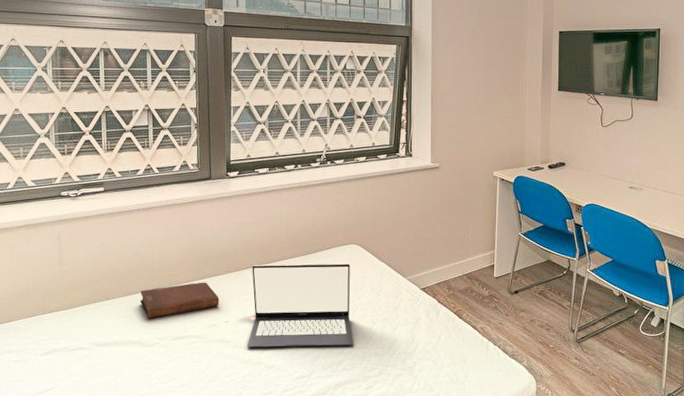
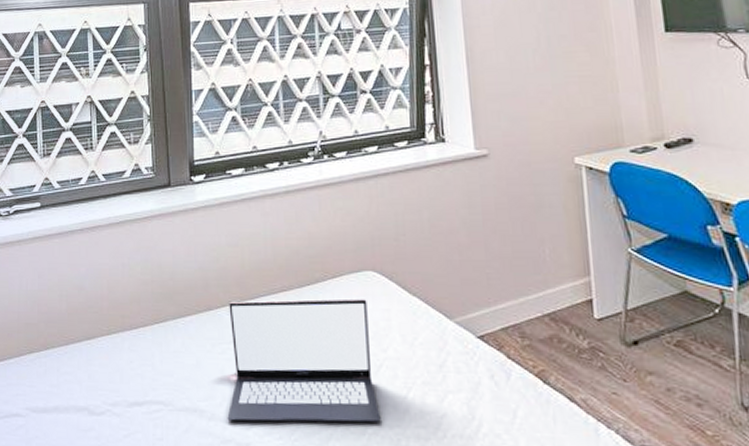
diary: present [140,282,219,318] -> none [87,325,188,376]

